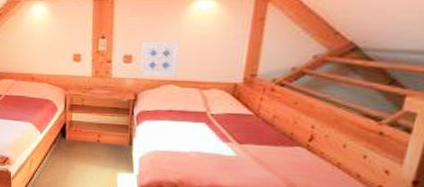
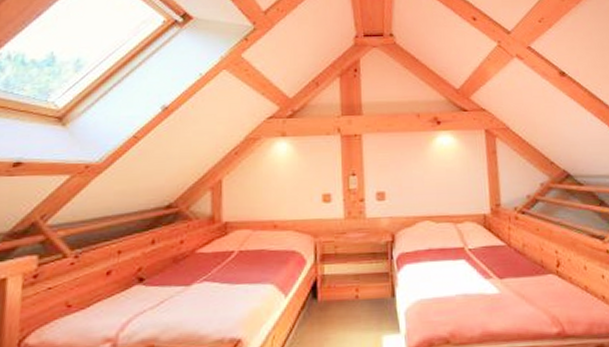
wall art: present [140,41,181,77] -> none [393,176,431,213]

